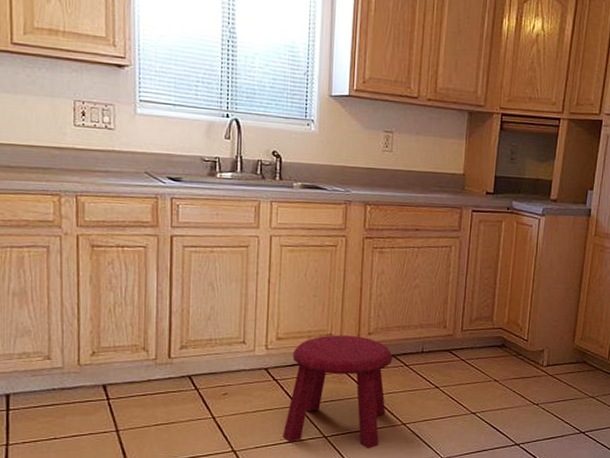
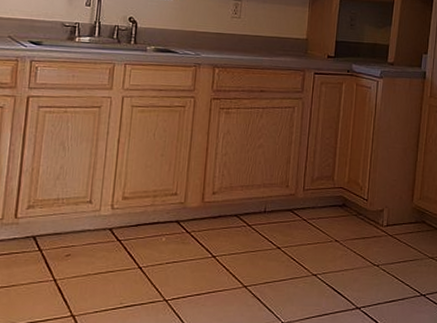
stool: present [283,335,393,450] -> none [123,194,236,314]

